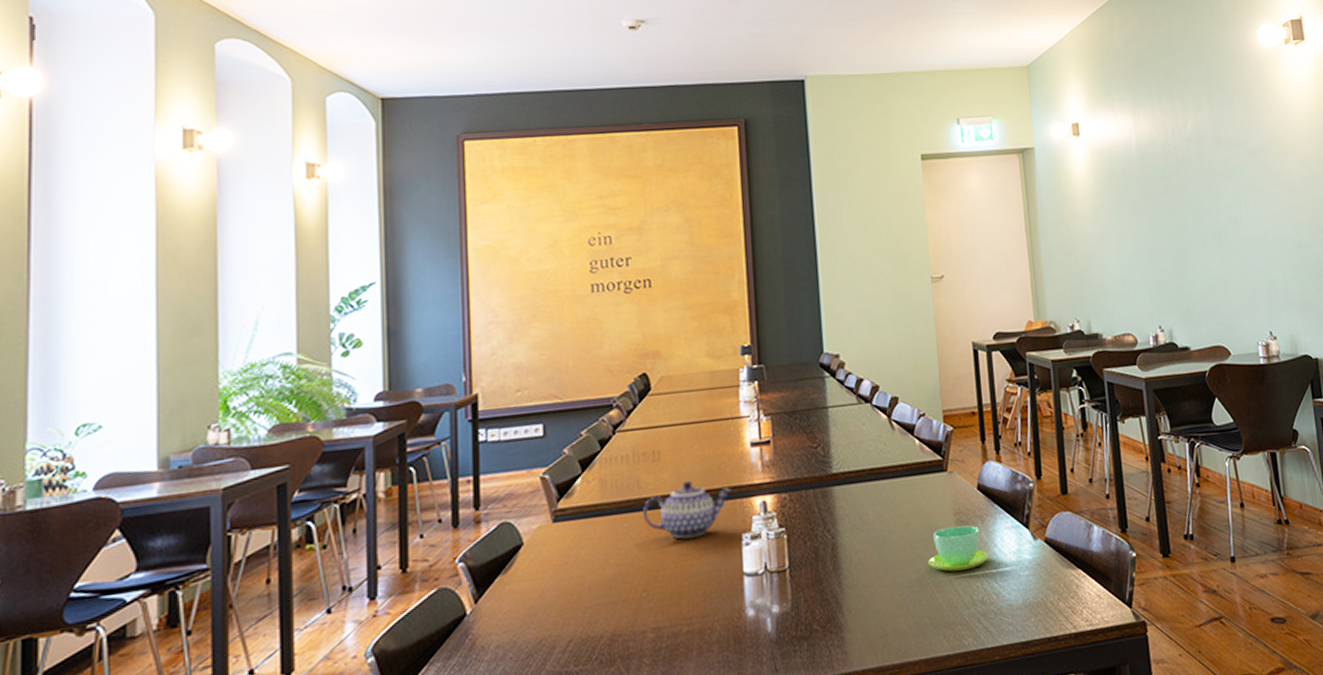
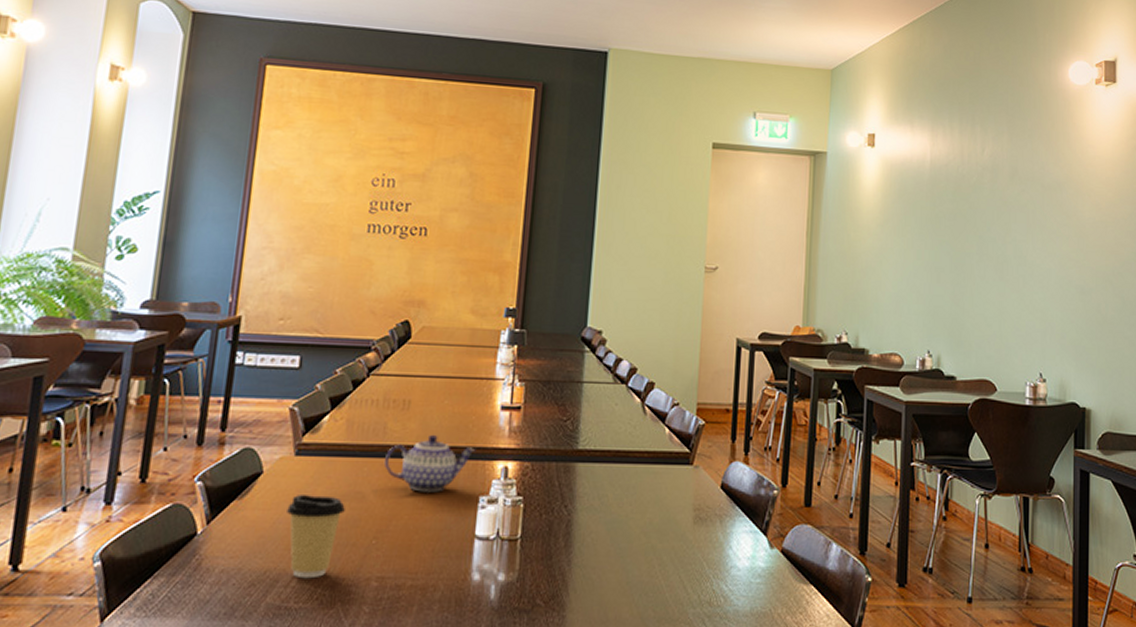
coffee cup: none [553,556,611,642] -> present [287,493,345,579]
cup: present [927,525,990,572] -> none [659,521,724,567]

